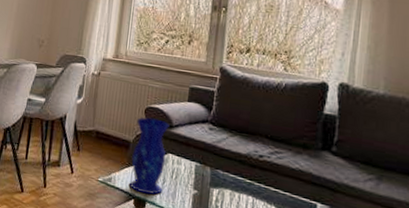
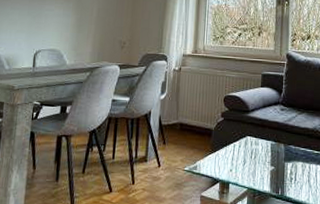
vase: present [129,116,170,195] -> none [213,105,247,177]

